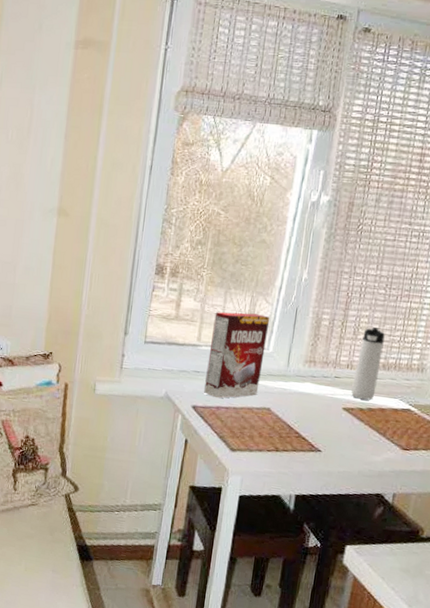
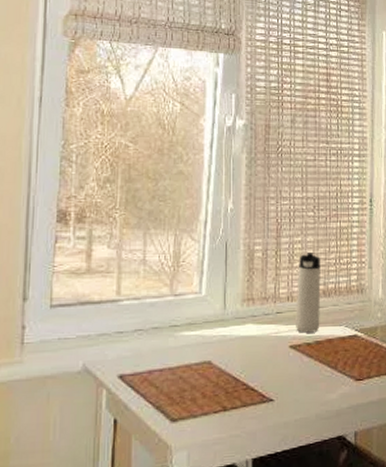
cereal box: present [204,312,270,399] -> none [131,254,199,361]

